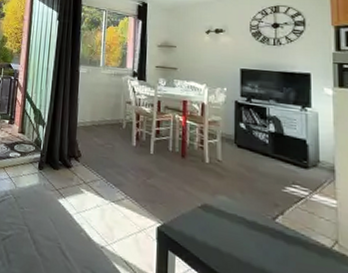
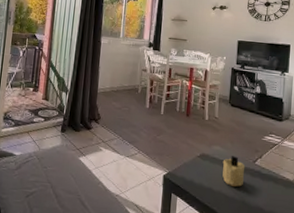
candle: none [231,209,262,250] -> present [222,156,246,187]

